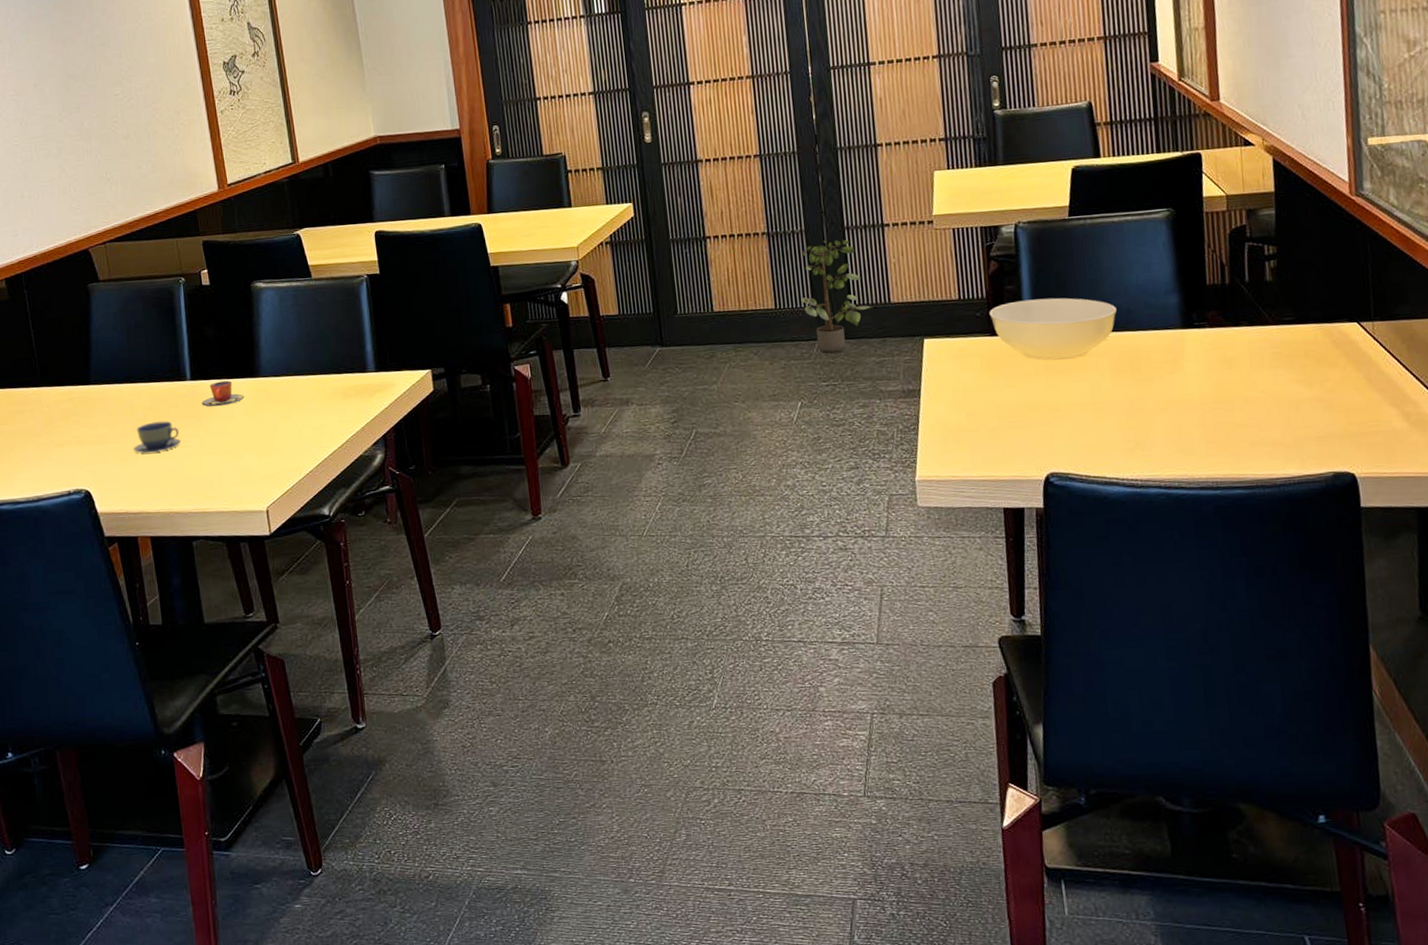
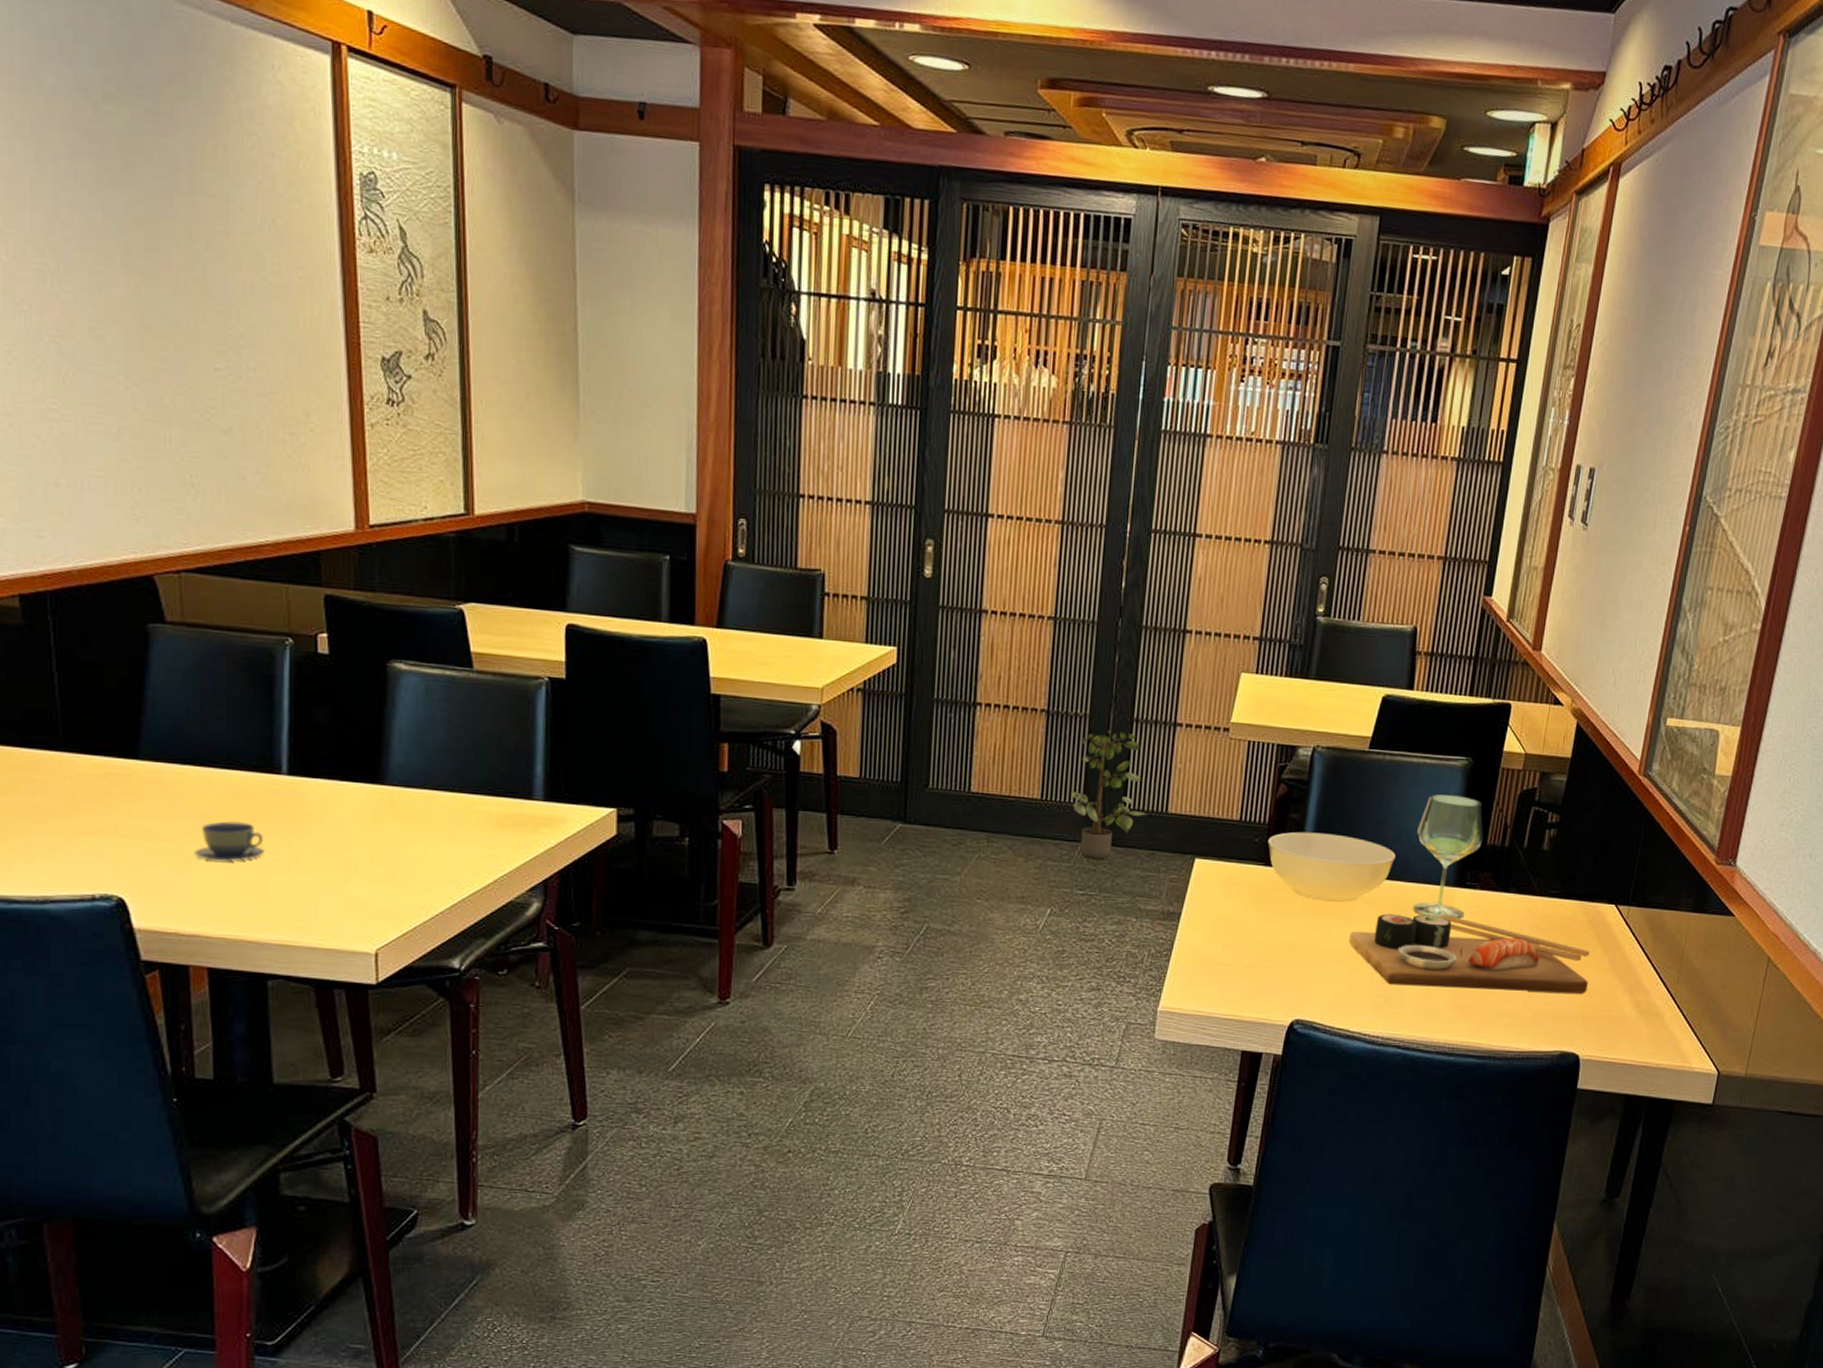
teacup: present [201,381,245,407] -> none [299,782,362,815]
sushi: none [1087,355,1348,429] -> present [1349,914,1590,994]
wine glass: none [1133,244,1203,360] -> present [1413,794,1484,919]

